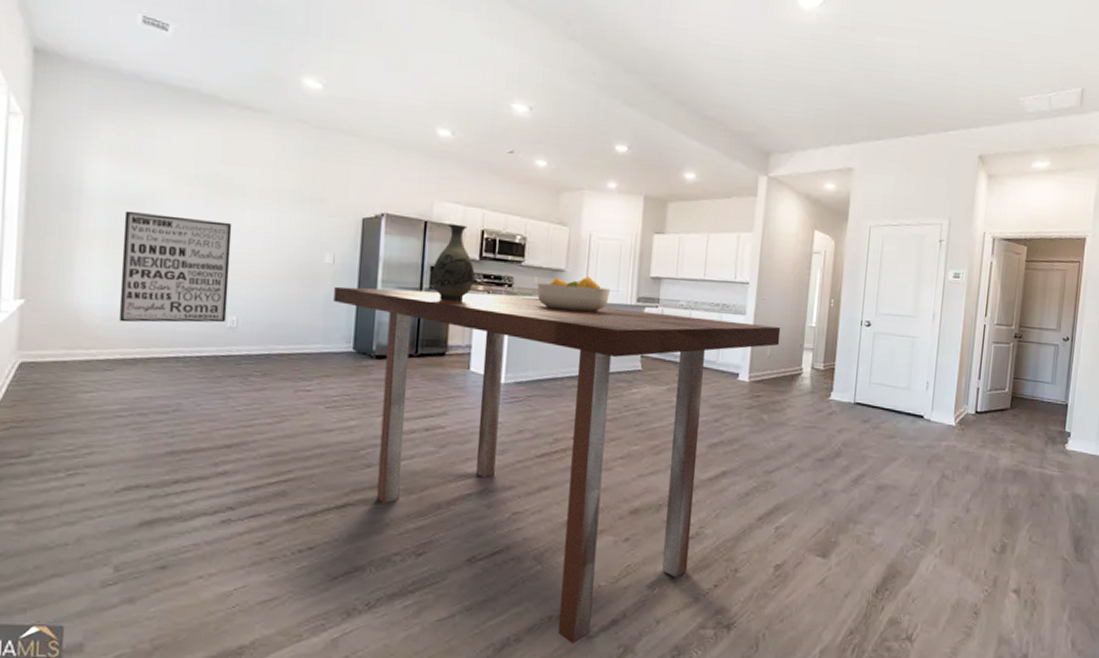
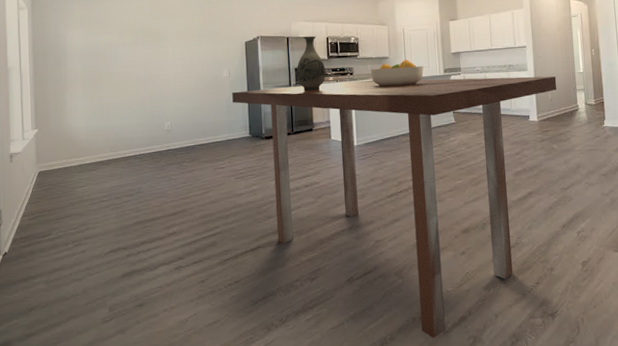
wall art: present [118,210,232,323] -> none [93,58,164,136]

